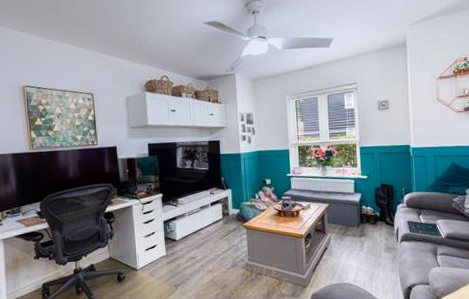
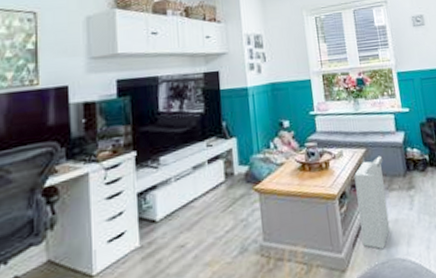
air purifier: none [318,210,343,276] -> present [354,155,390,250]

